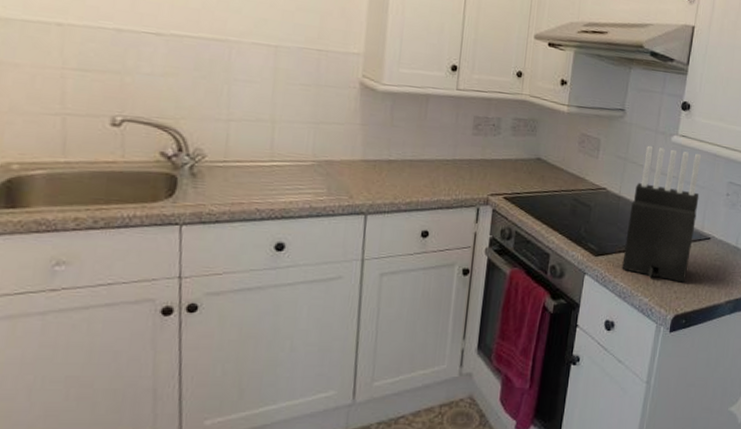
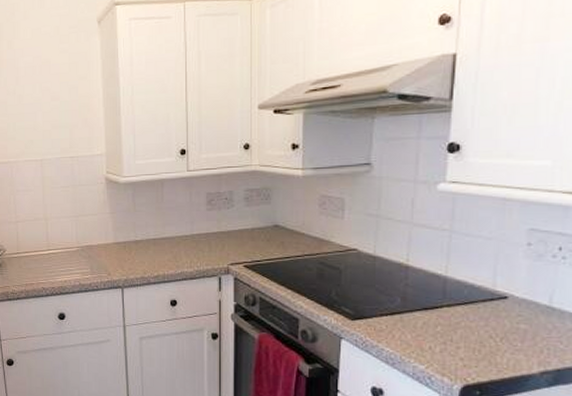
knife block: present [622,145,701,283] -> none [386,198,485,349]

